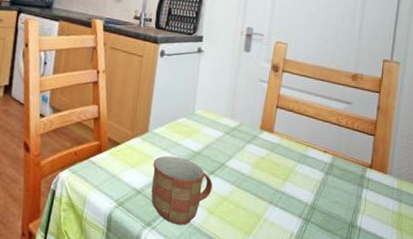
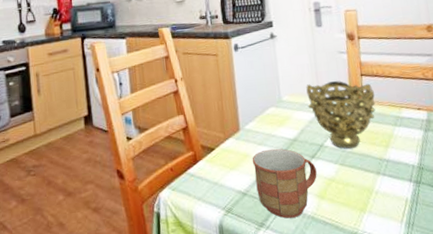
decorative bowl: none [218,104,285,174] -> present [306,81,376,149]

